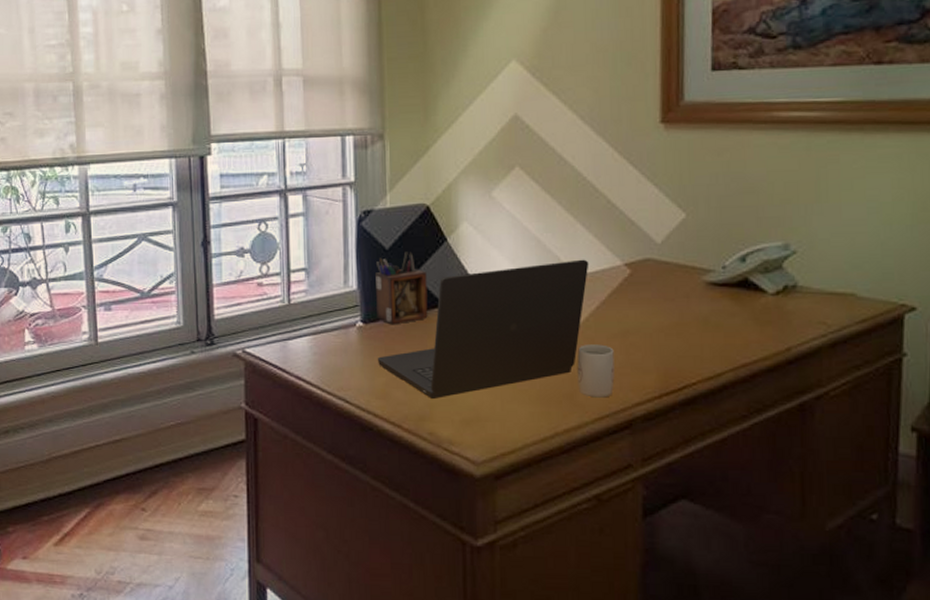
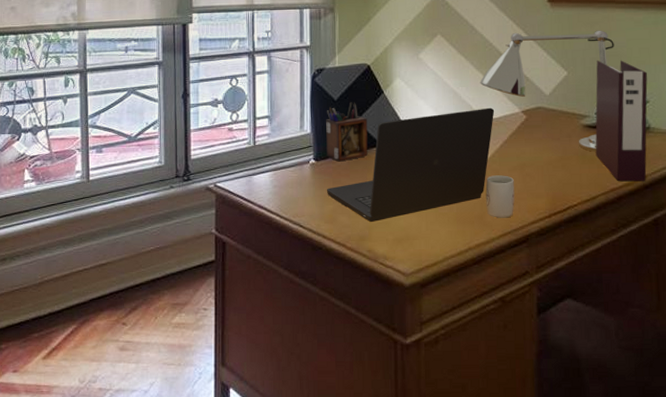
desk lamp: none [570,159,750,317] -> present [479,30,614,152]
binder: none [721,198,795,355] -> present [595,60,648,182]

